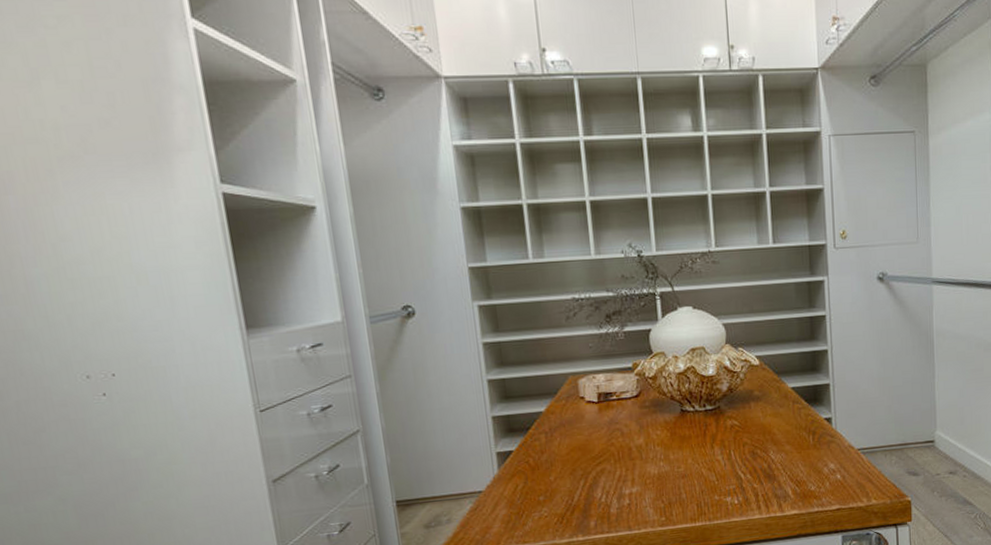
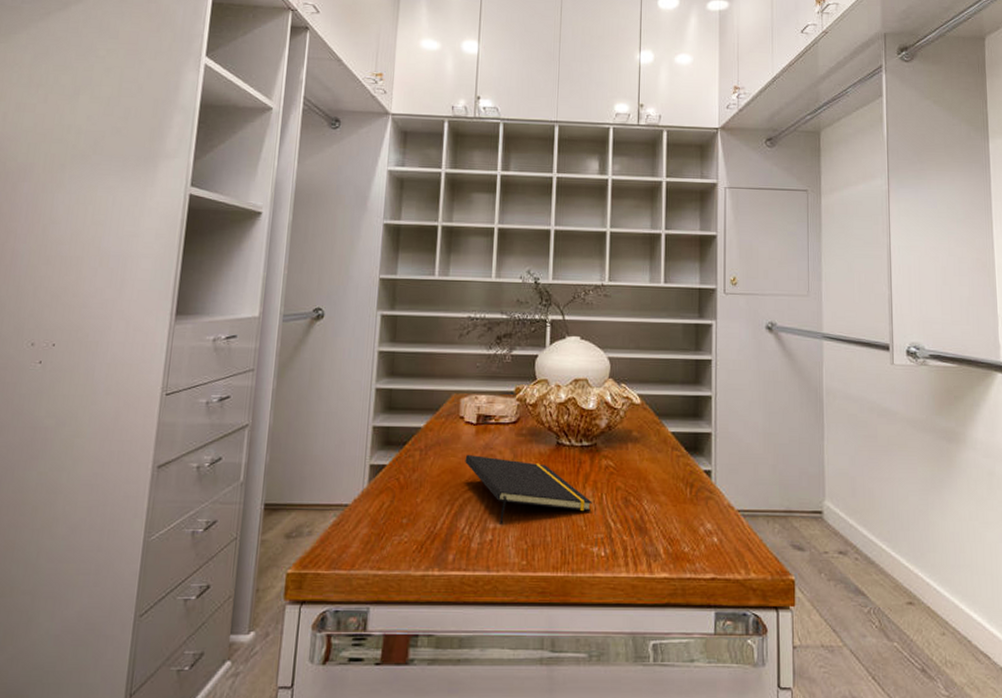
notepad: none [592,431,721,489] -> present [465,454,592,524]

